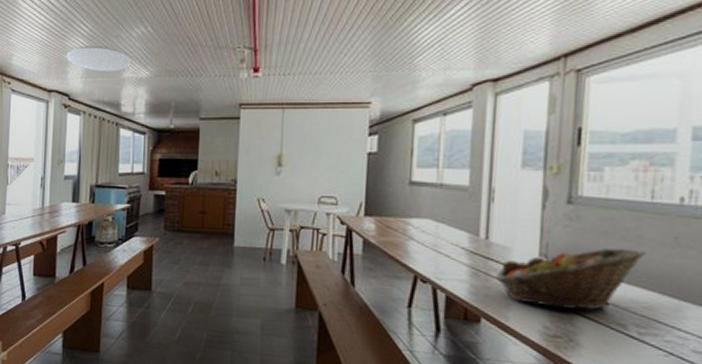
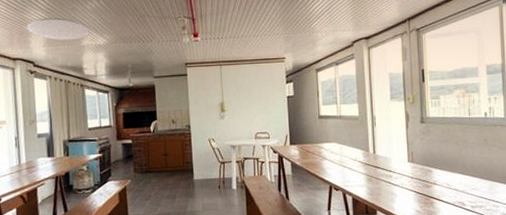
fruit basket: present [495,248,646,310] -> none [382,150,470,197]

